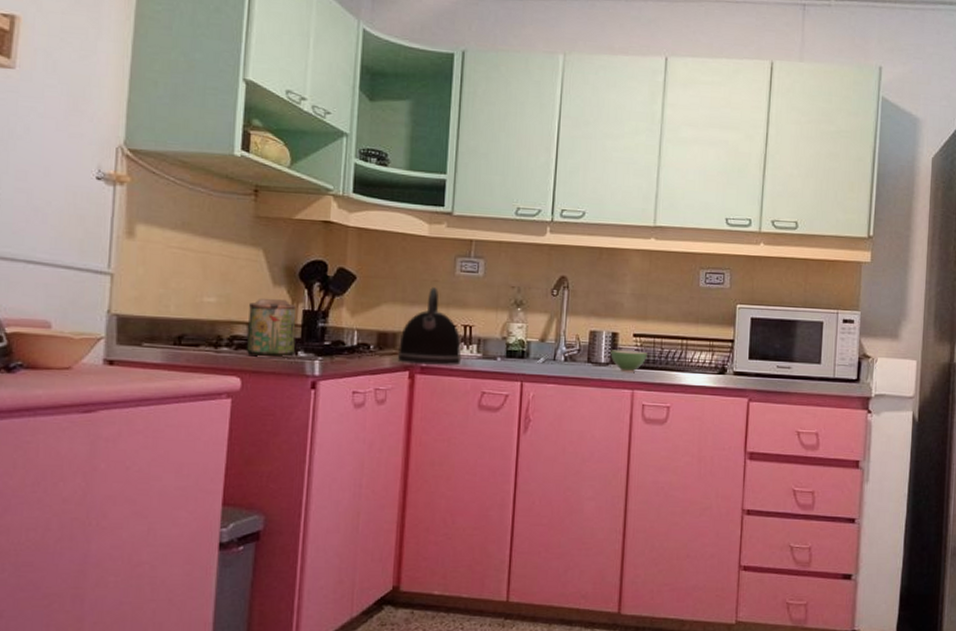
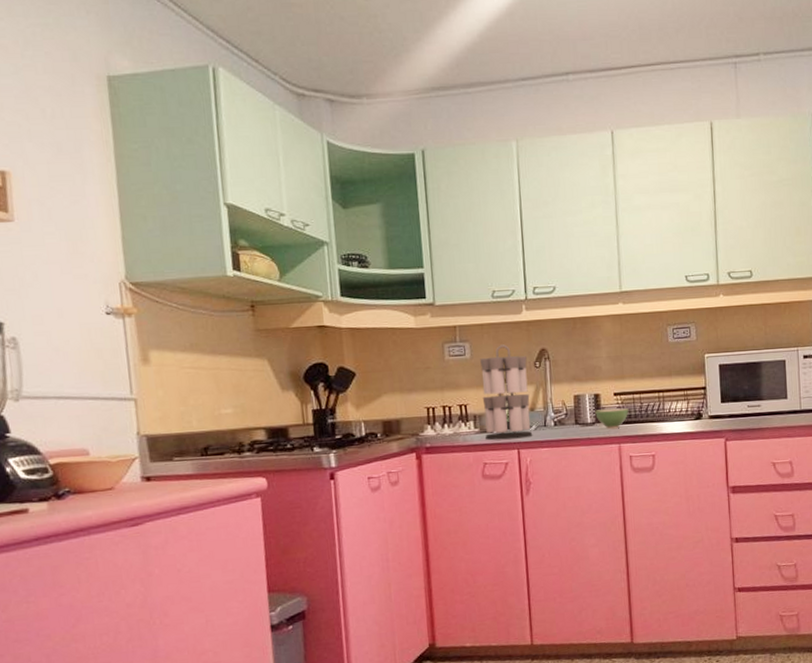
canister: present [246,298,296,358] -> none [263,402,311,458]
kettle: present [397,287,462,367] -> none [402,374,462,447]
spice rack: none [486,266,544,371] -> present [480,344,533,441]

